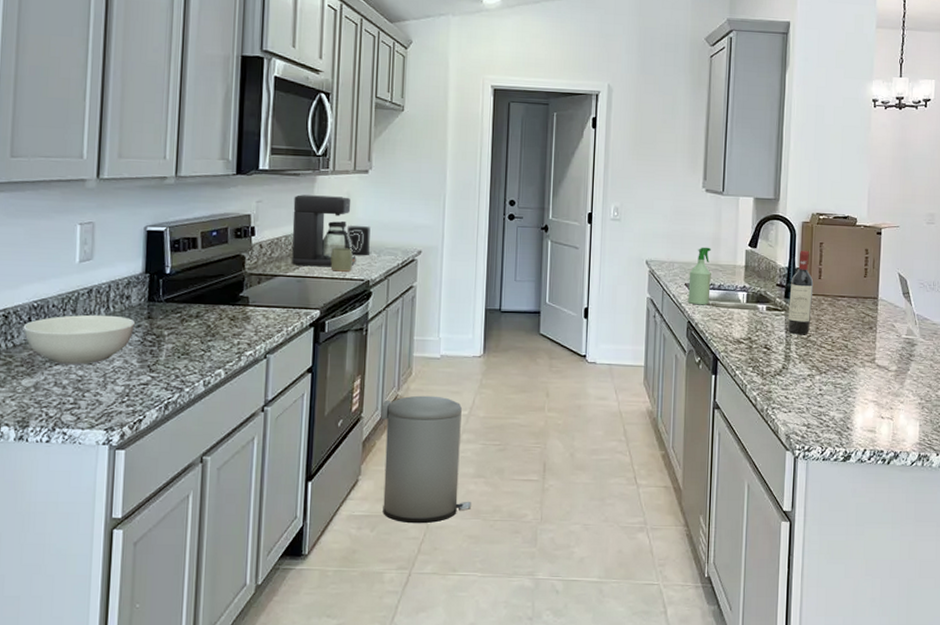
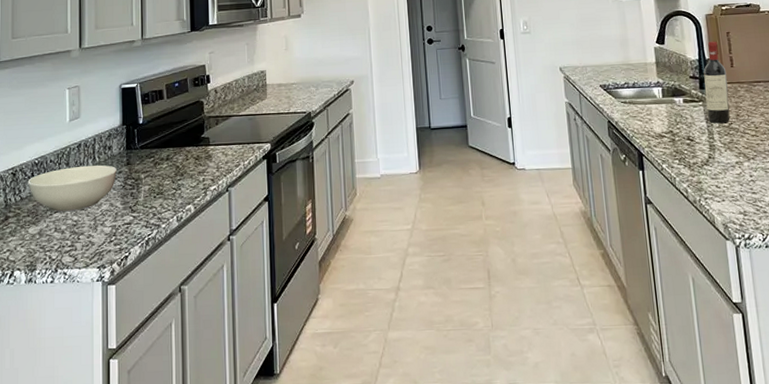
coffee maker: present [292,194,363,266] -> none [240,40,302,105]
mug: present [330,247,353,272] -> none [275,85,295,107]
pen holder: present [346,224,371,256] -> none [287,63,308,92]
pedal bin: present [381,395,471,524] -> none [332,213,424,338]
spray bottle: present [688,247,711,305] -> none [602,48,626,105]

